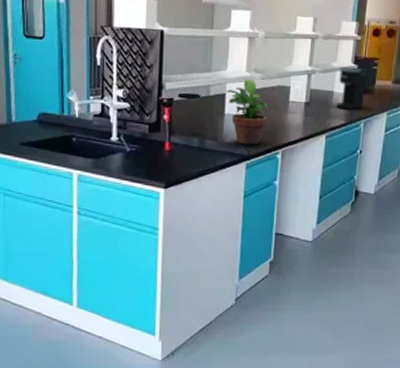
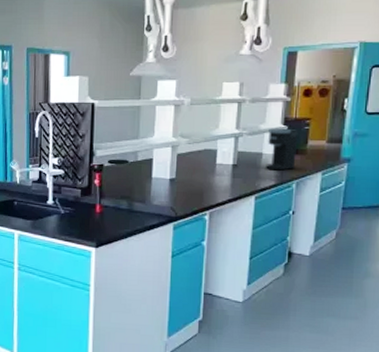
potted plant: present [226,79,279,145] -> none [153,144,206,207]

